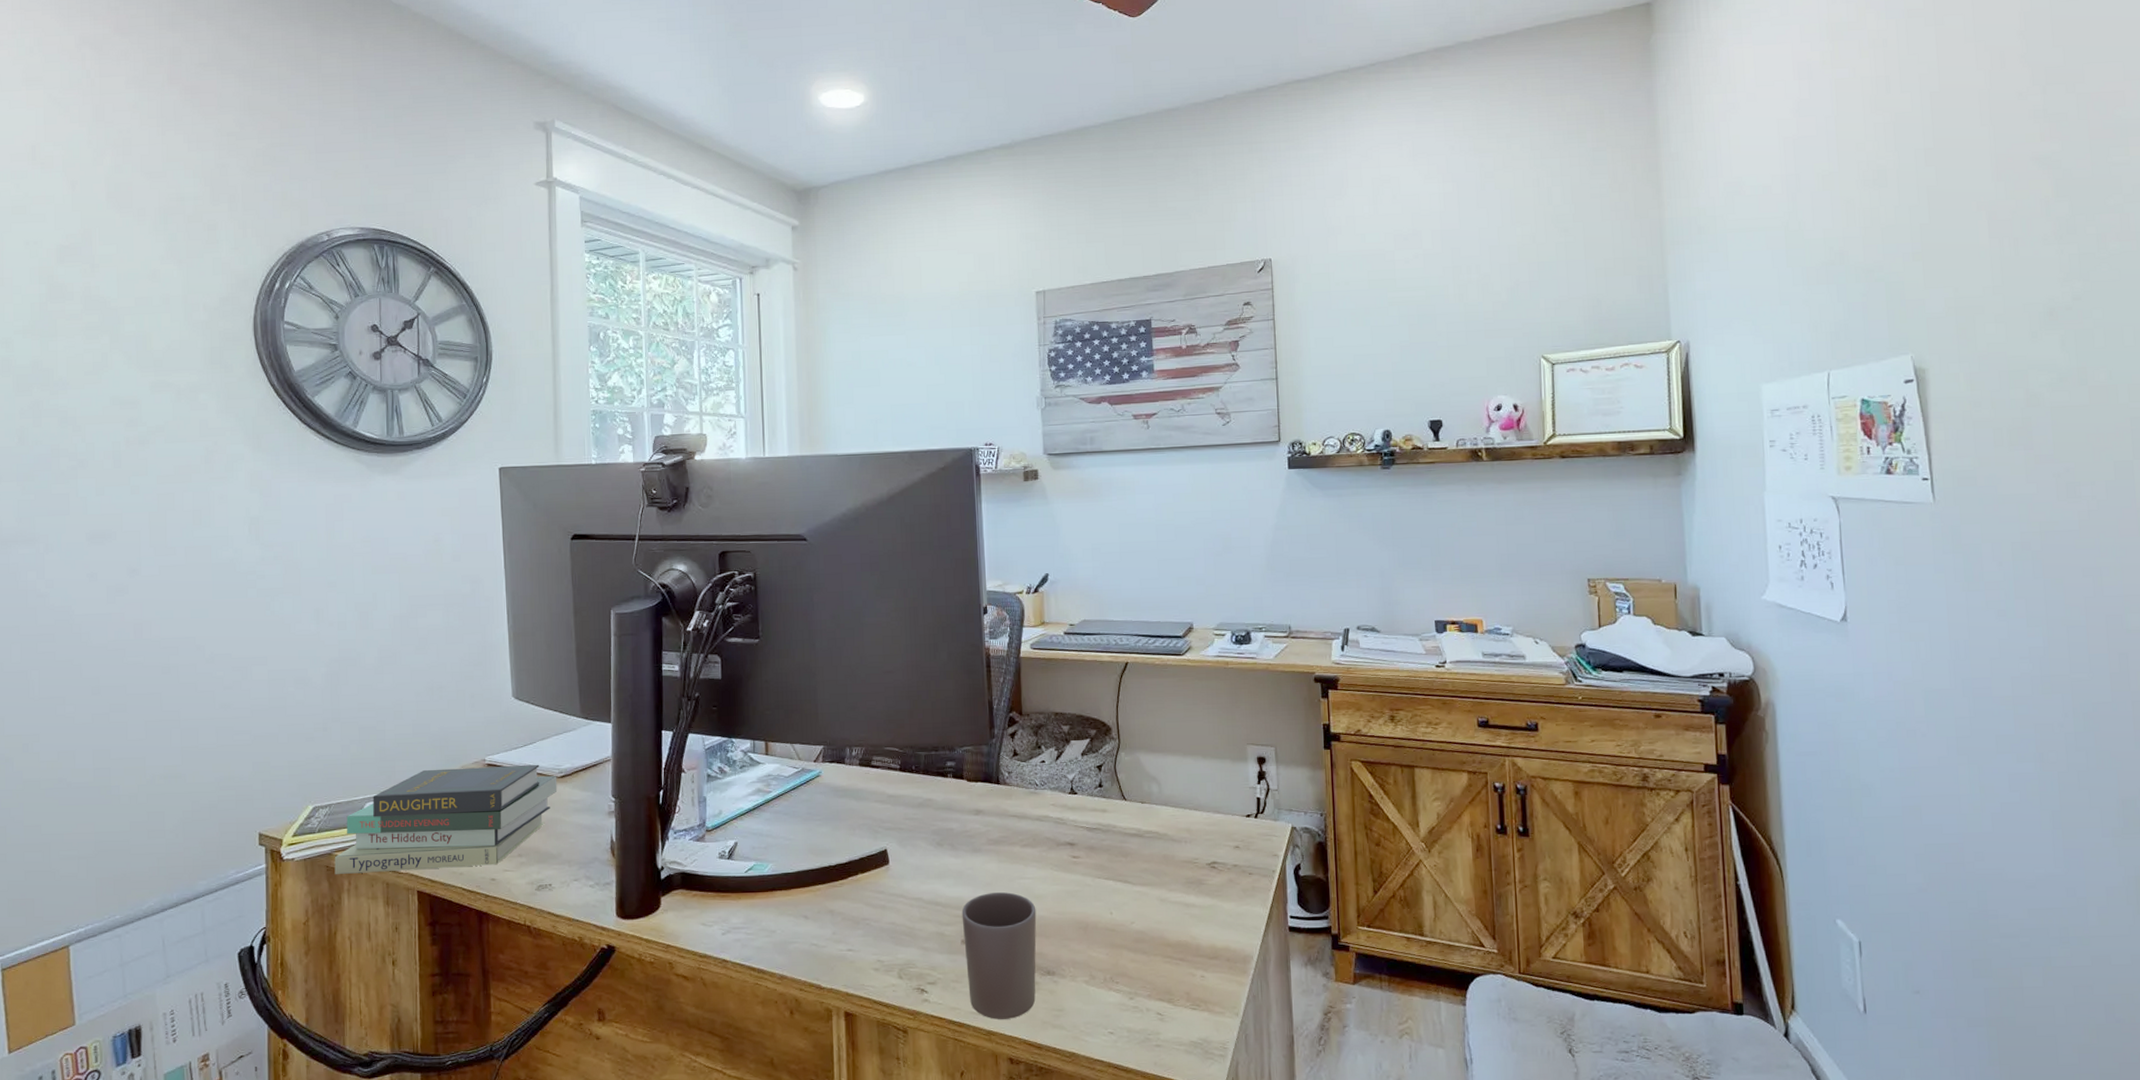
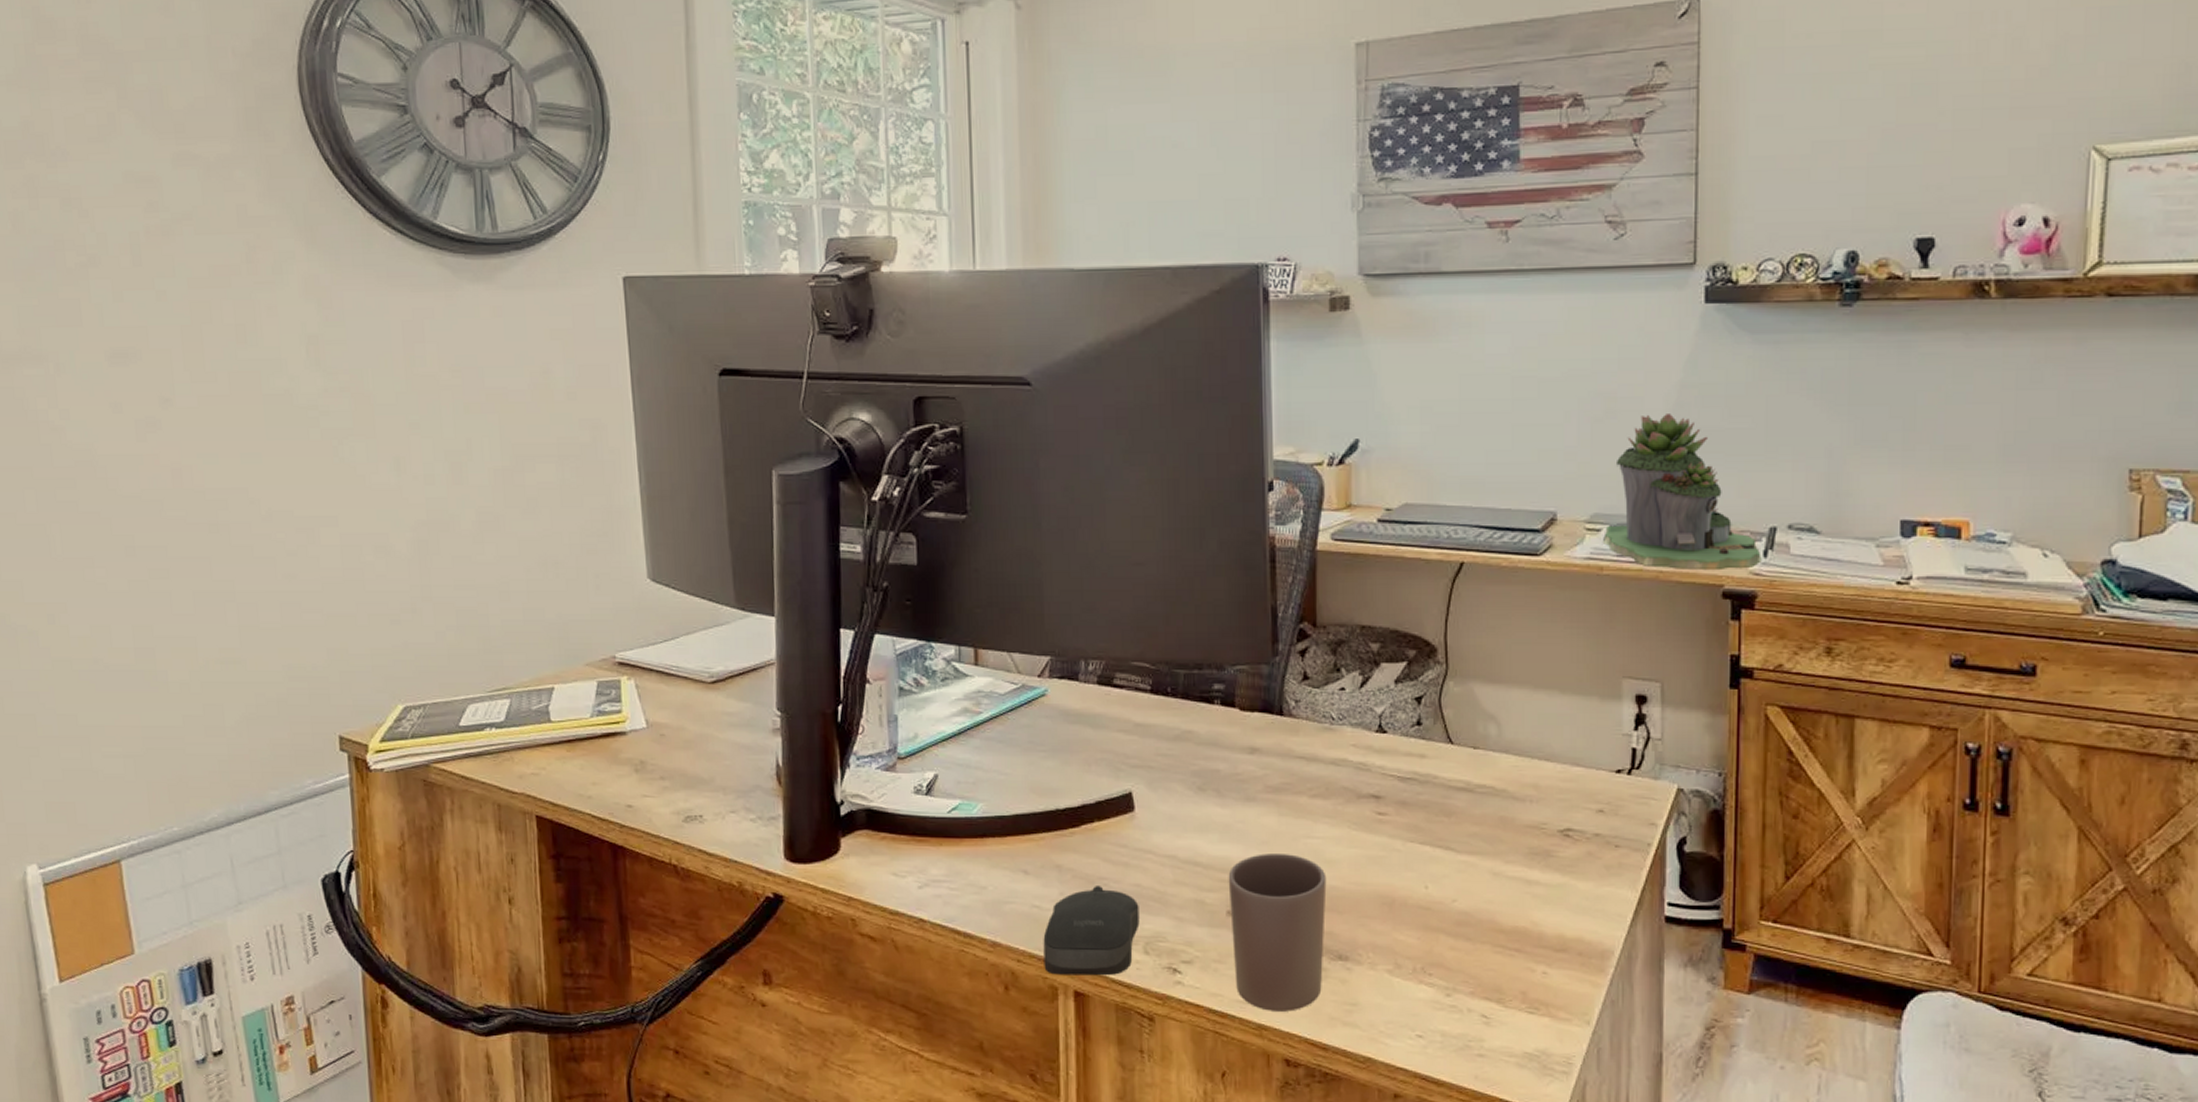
books: present [334,764,558,875] -> none [432,665,708,792]
computer mouse: none [820,924,895,1000] -> present [1043,884,1140,976]
succulent planter: none [1227,549,1340,662] -> present [1603,414,1762,571]

